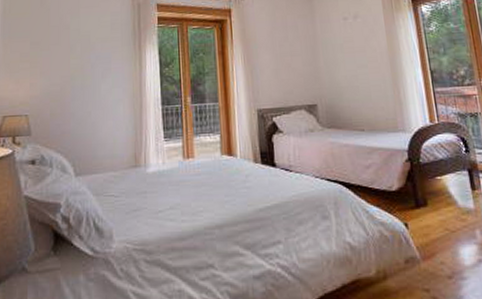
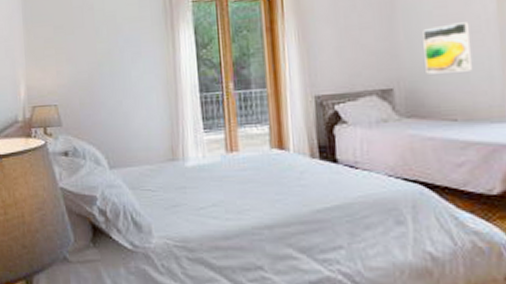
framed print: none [337,54,374,93] -> present [422,22,473,74]

